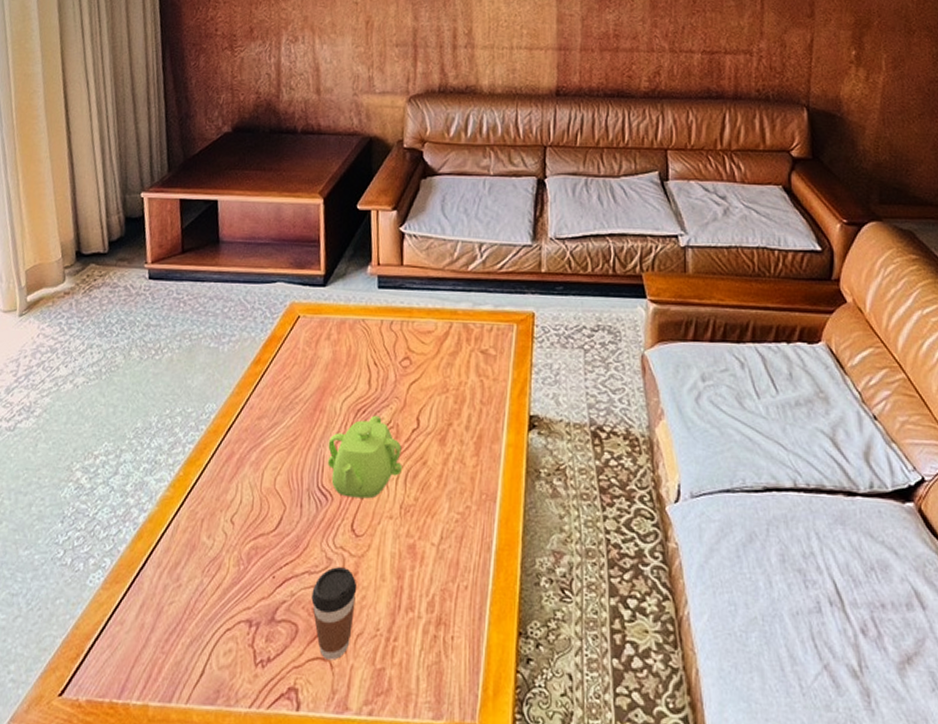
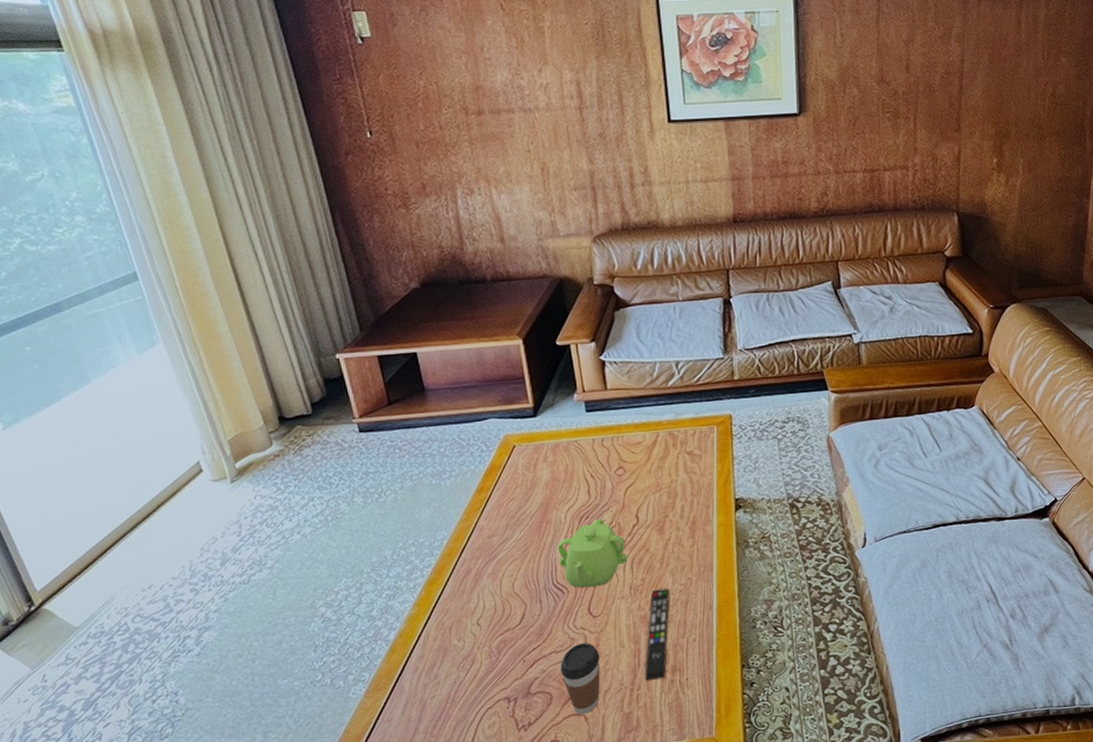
remote control: none [404,514,445,632] -> present [644,588,670,681]

